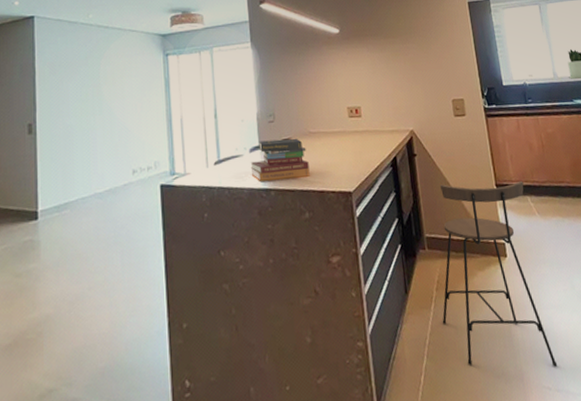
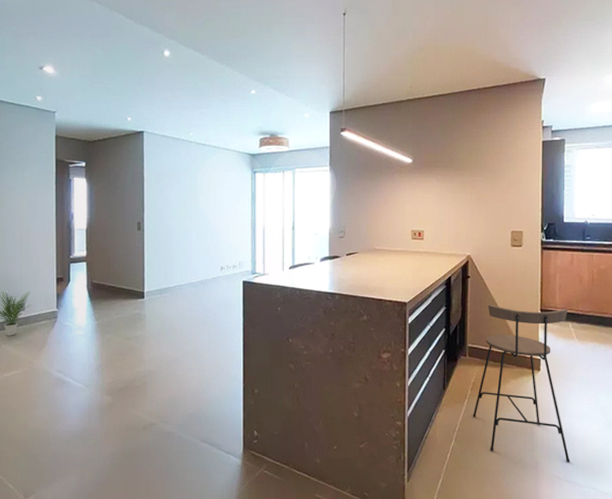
books: present [250,138,310,181] -> none [320,253,371,286]

